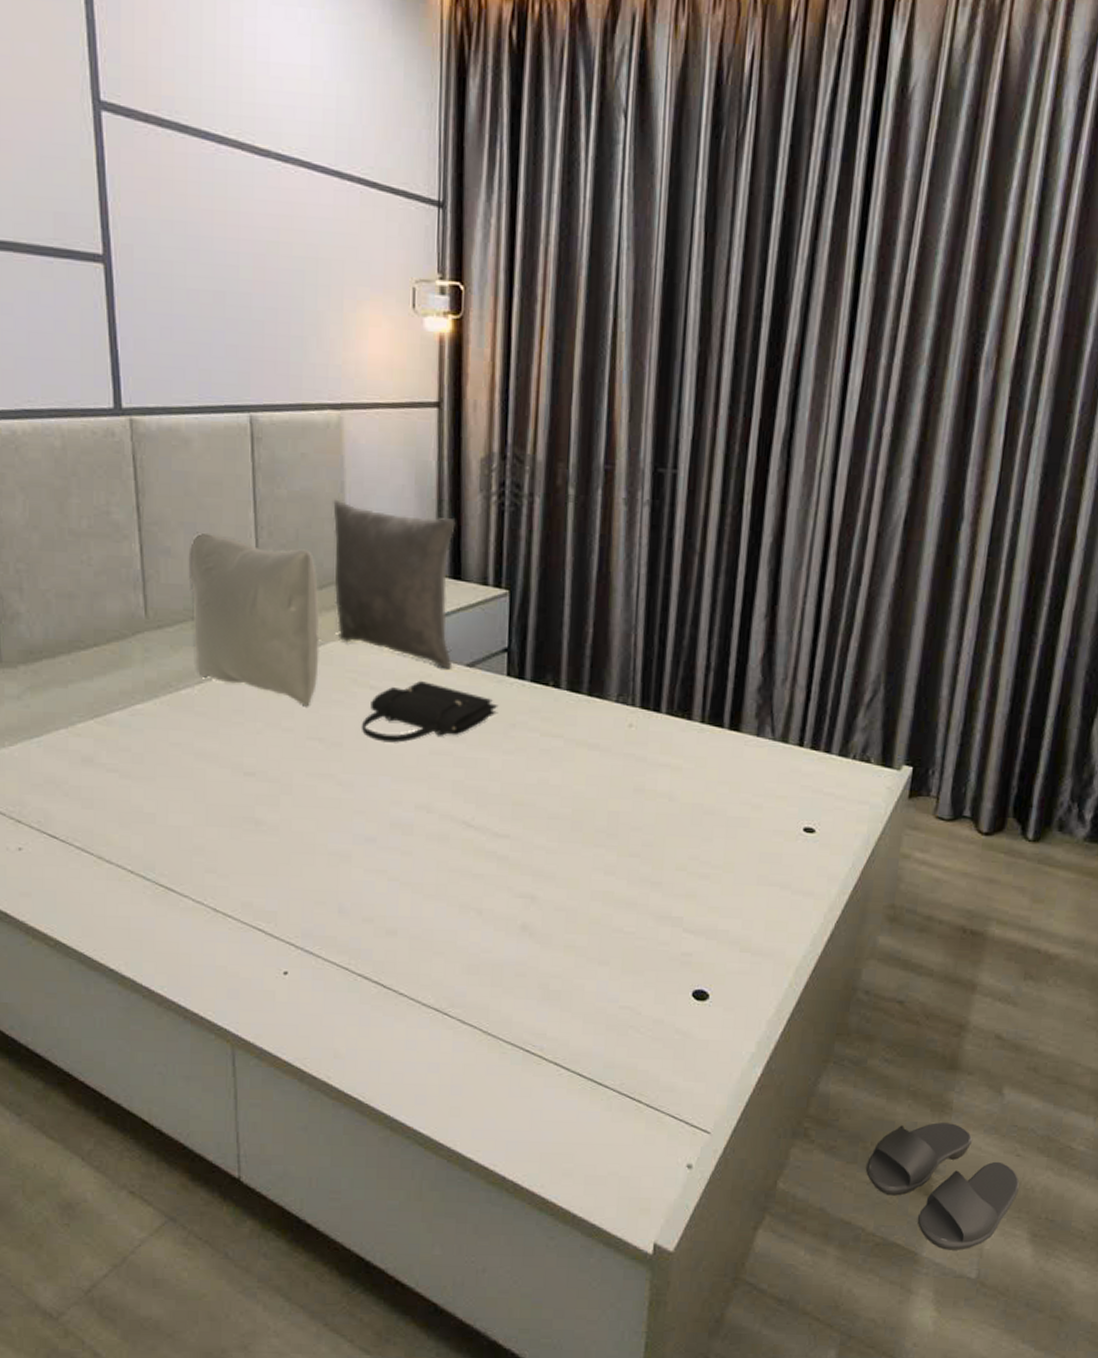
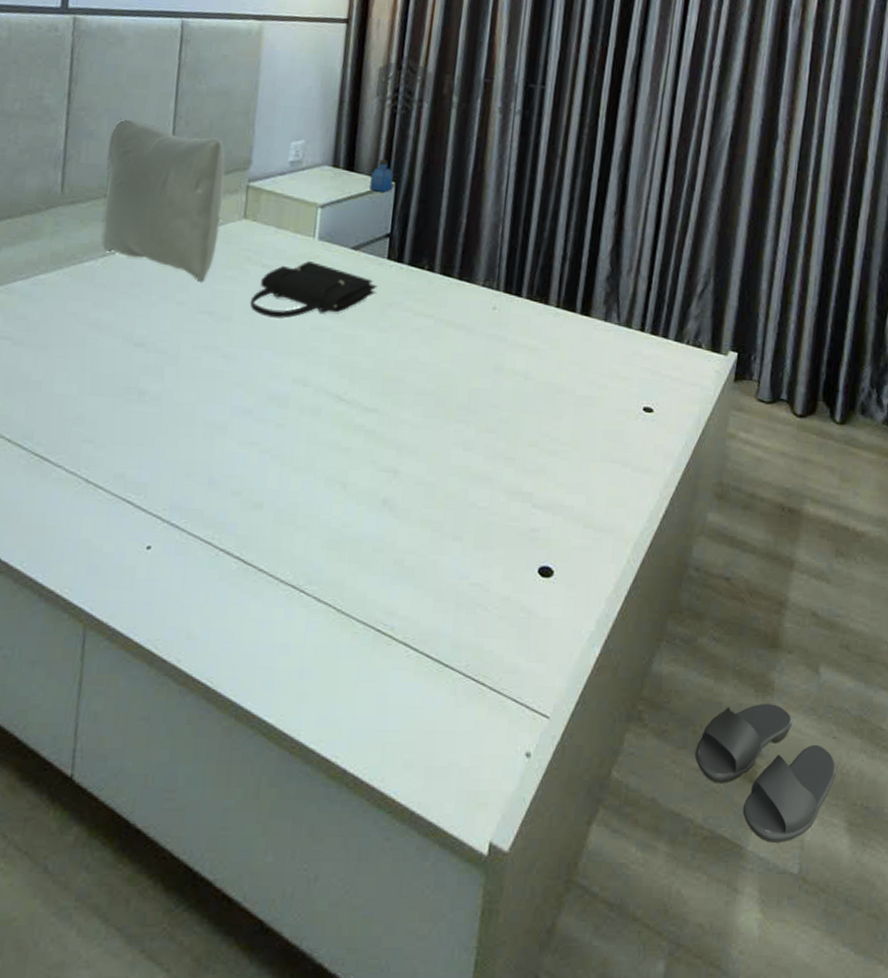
pillow: present [333,499,456,669] -> none [238,96,353,251]
perfume bottle: none [480,565,507,603] -> present [369,159,394,193]

